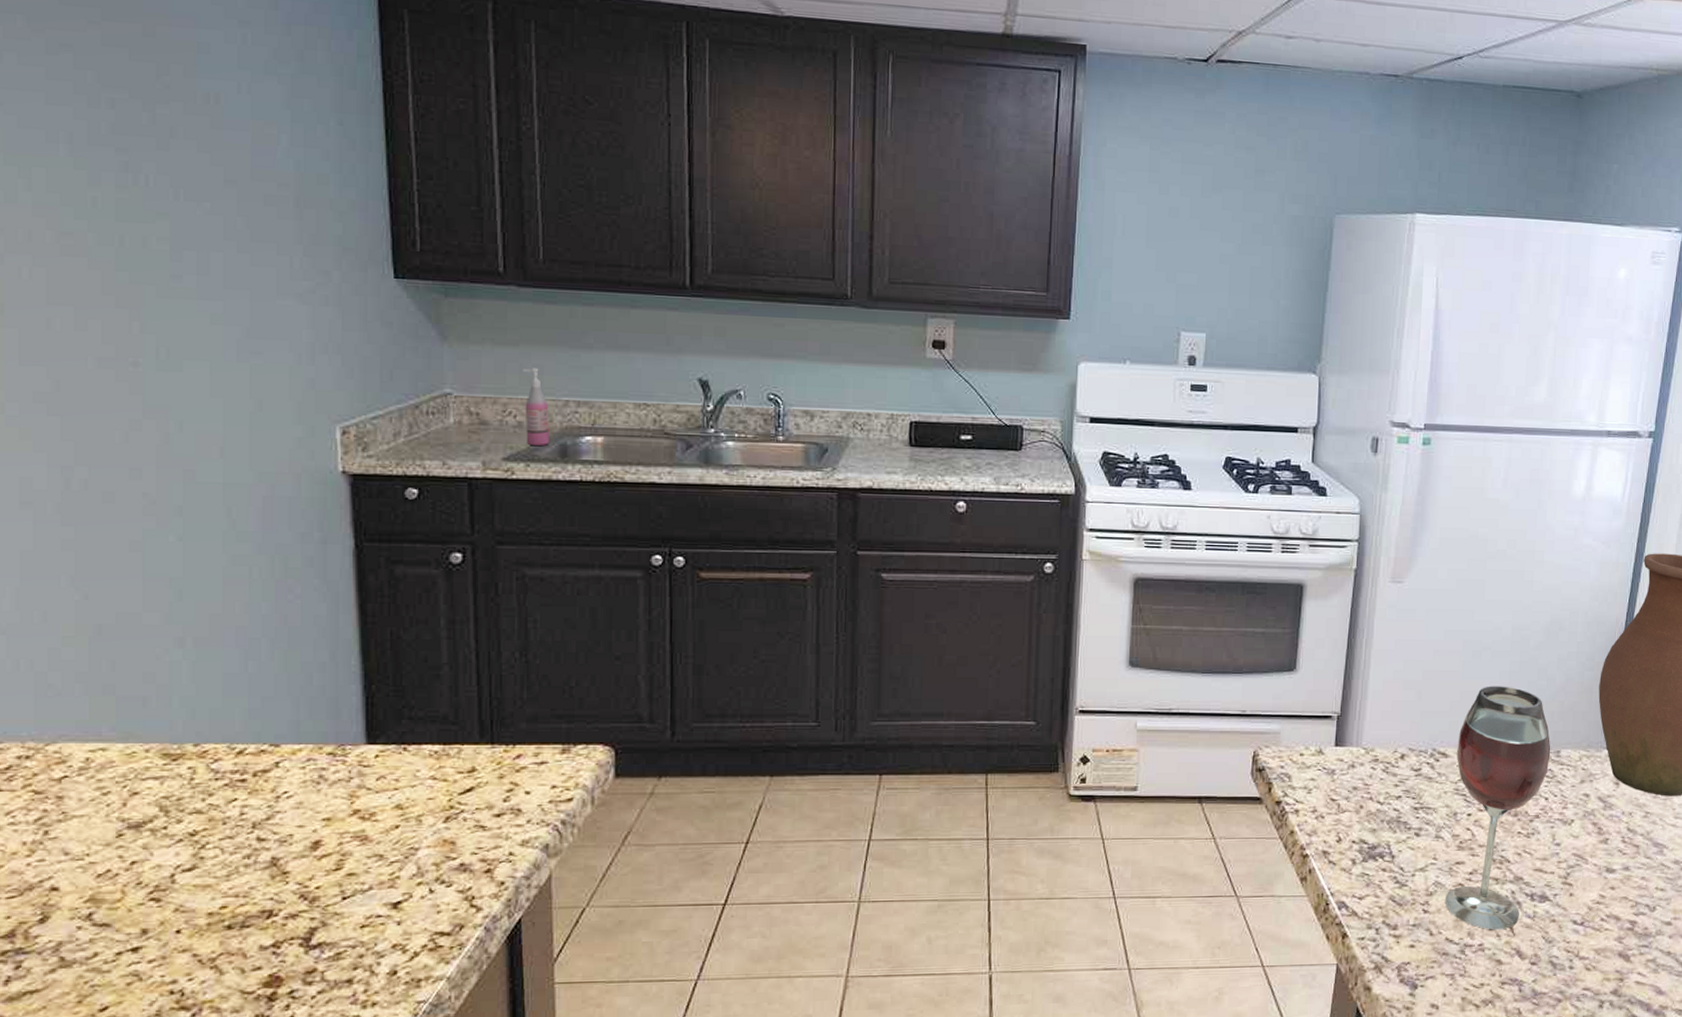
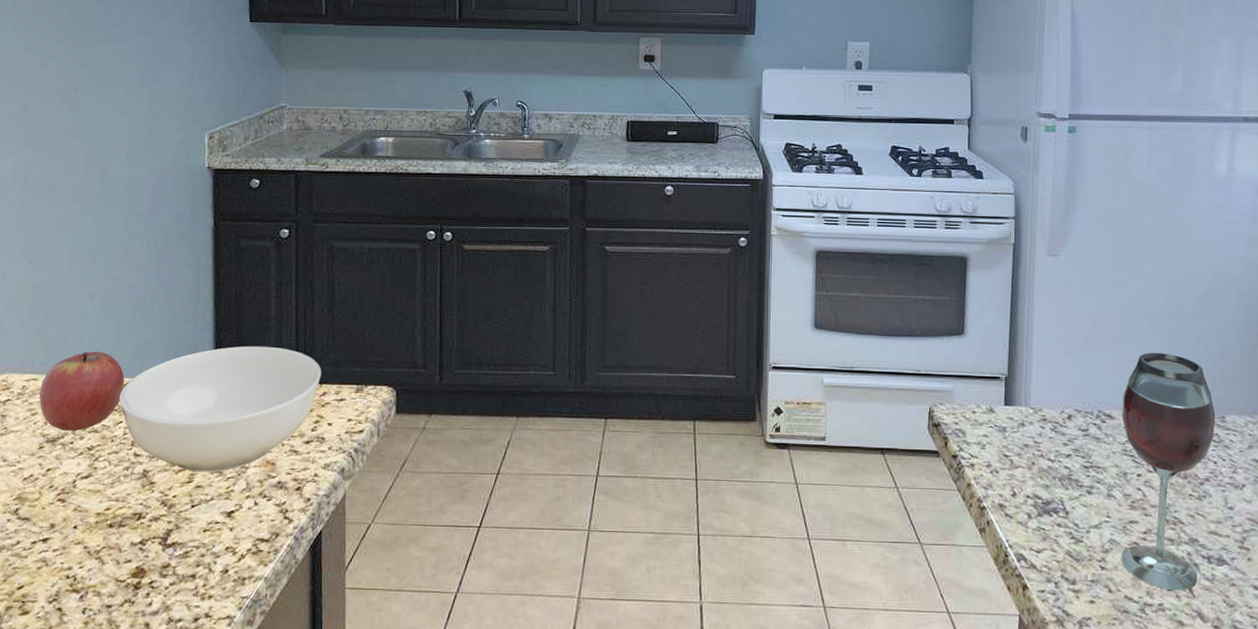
apple: none [112,711,237,813] -> present [39,351,125,431]
bowl: none [230,700,515,857] -> present [119,346,322,472]
soap dispenser: present [522,368,550,447] -> none [336,86,355,146]

